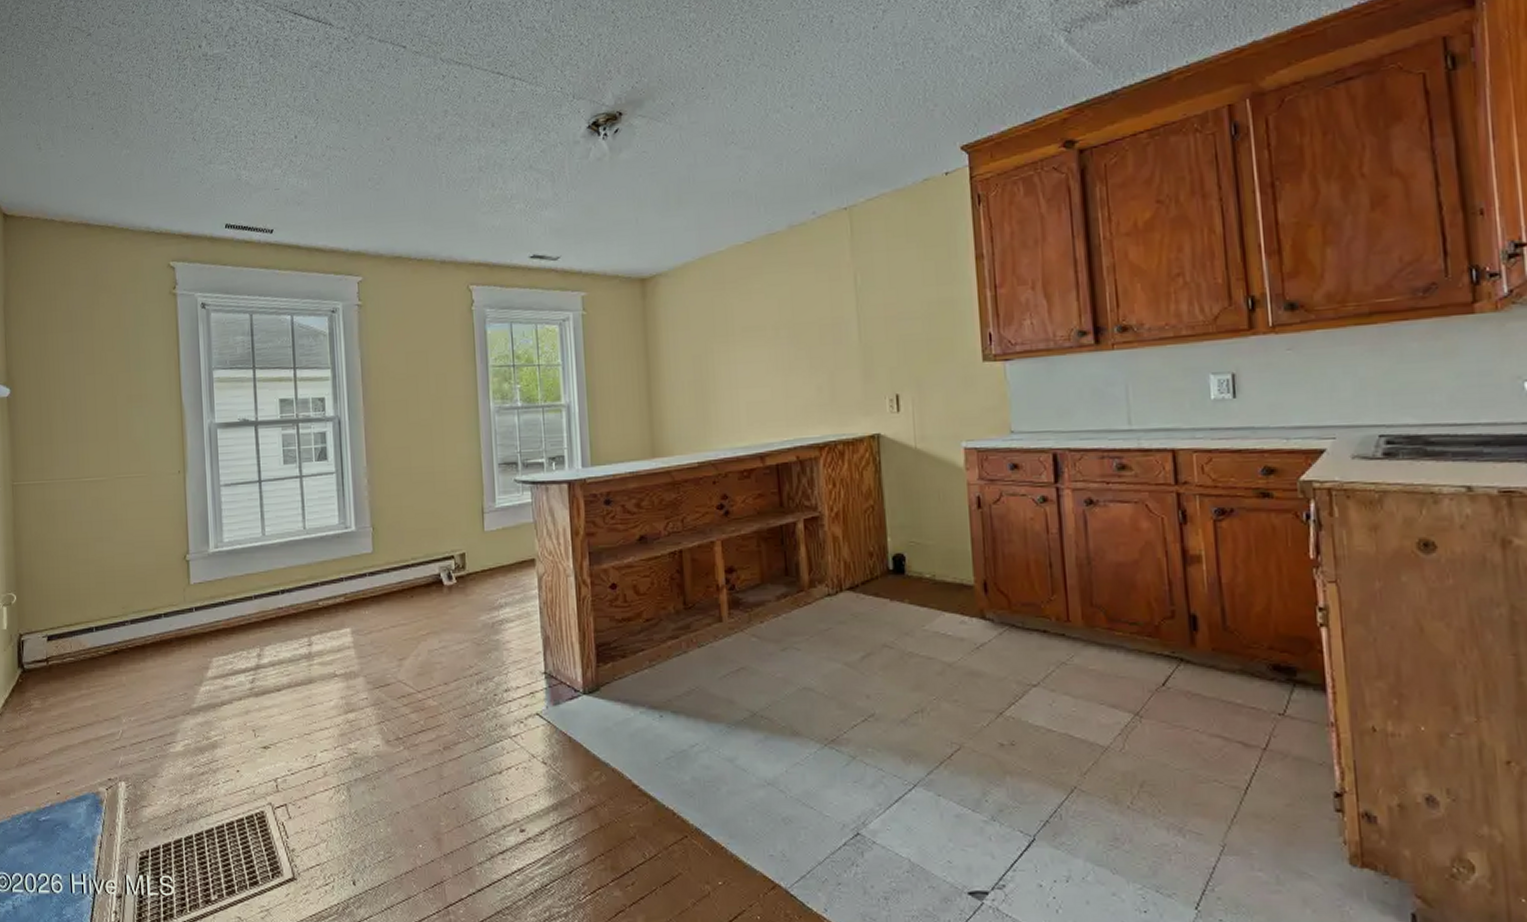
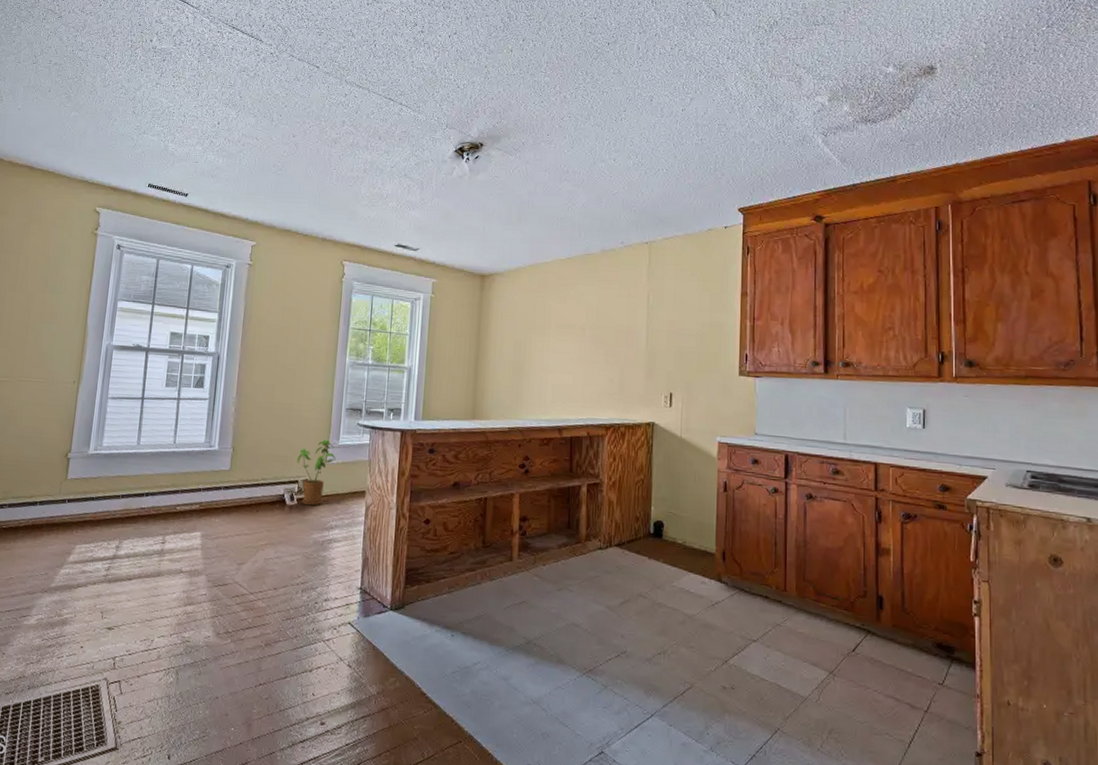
house plant: none [448,503,494,584] -> present [296,439,336,506]

